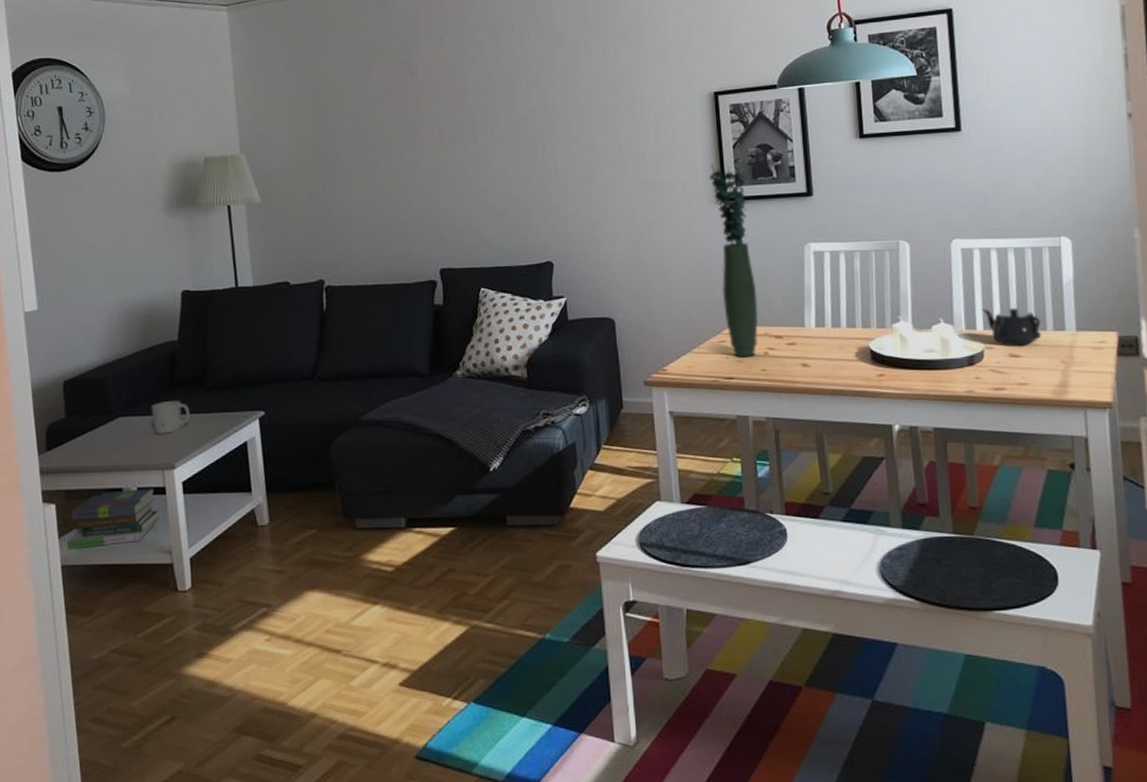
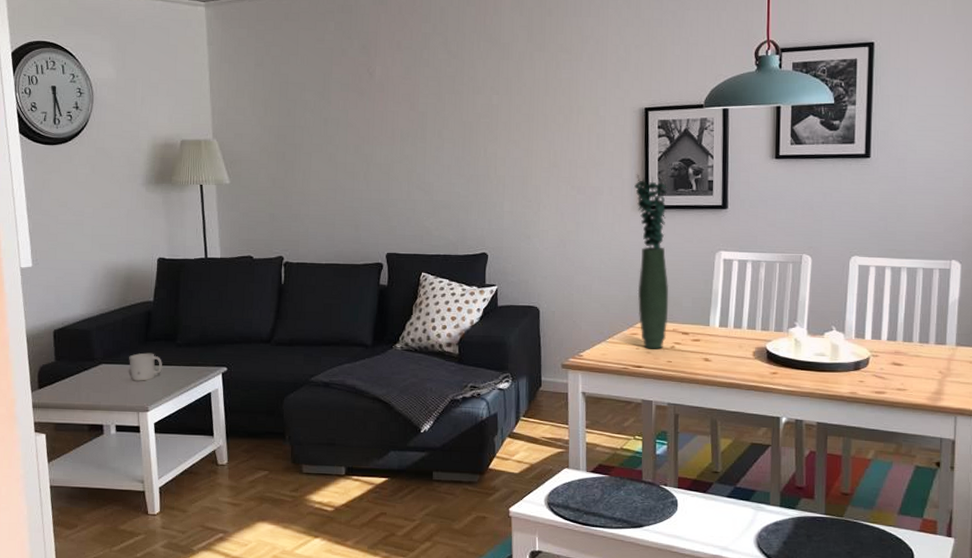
books: present [66,488,160,550] -> none [54,426,135,473]
teapot: present [982,307,1042,346] -> none [872,320,924,356]

